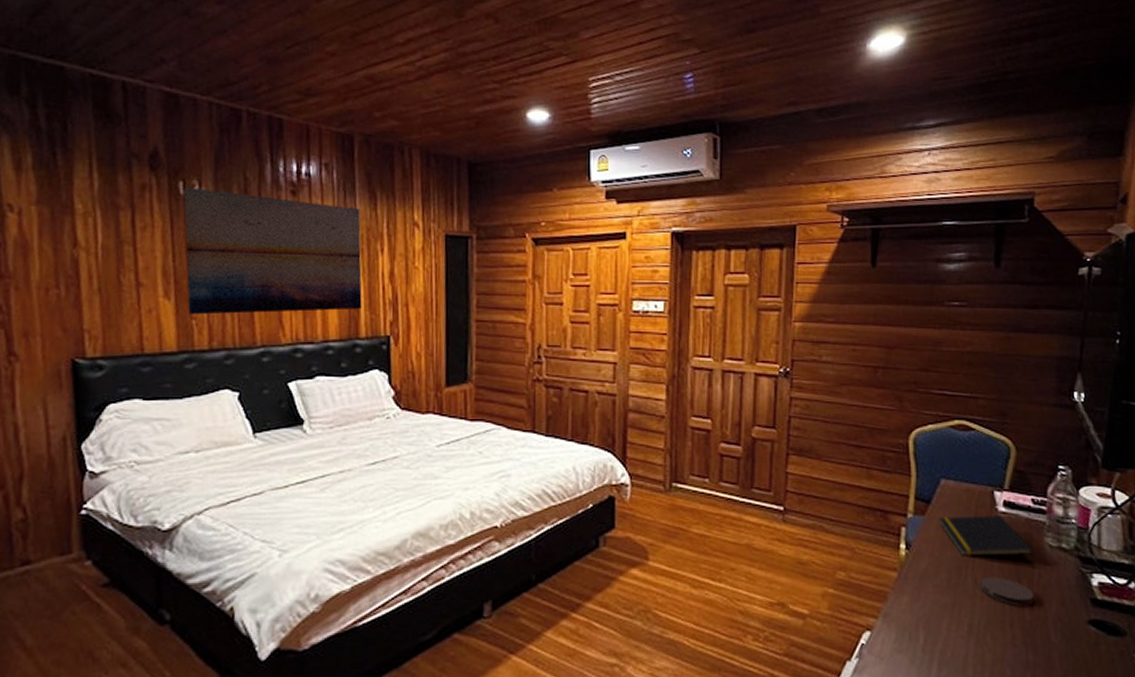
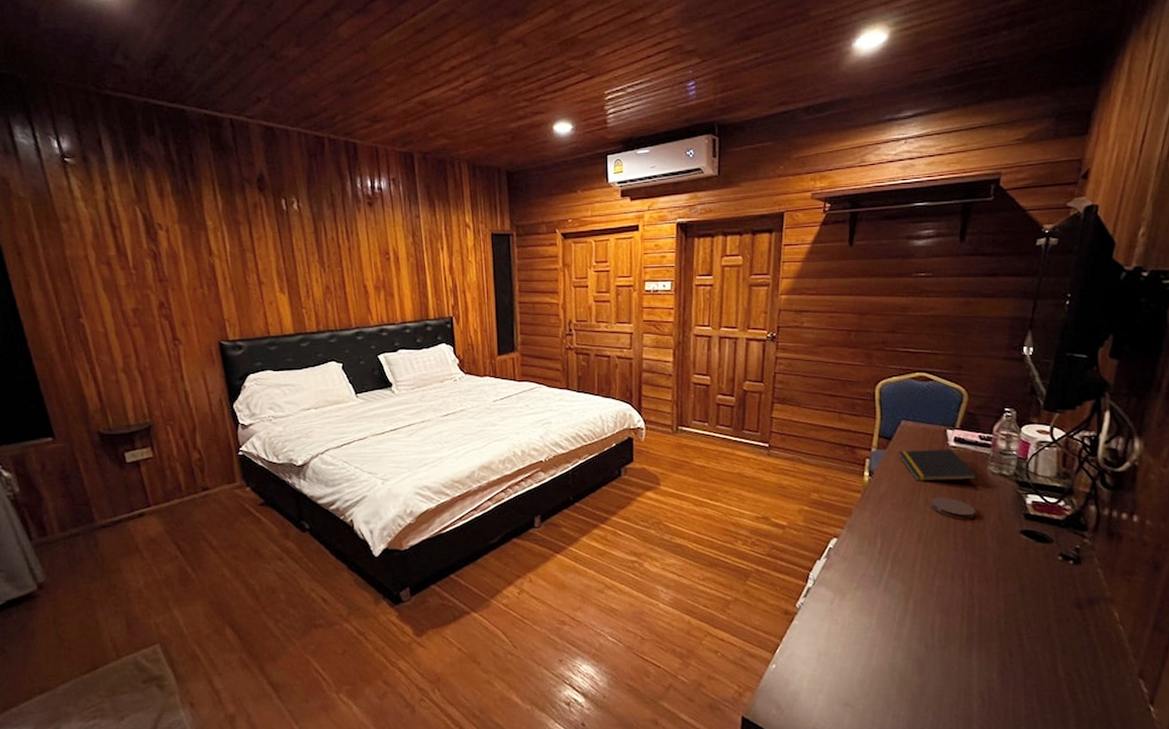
wall art: present [183,186,362,315] -> none [285,203,429,305]

